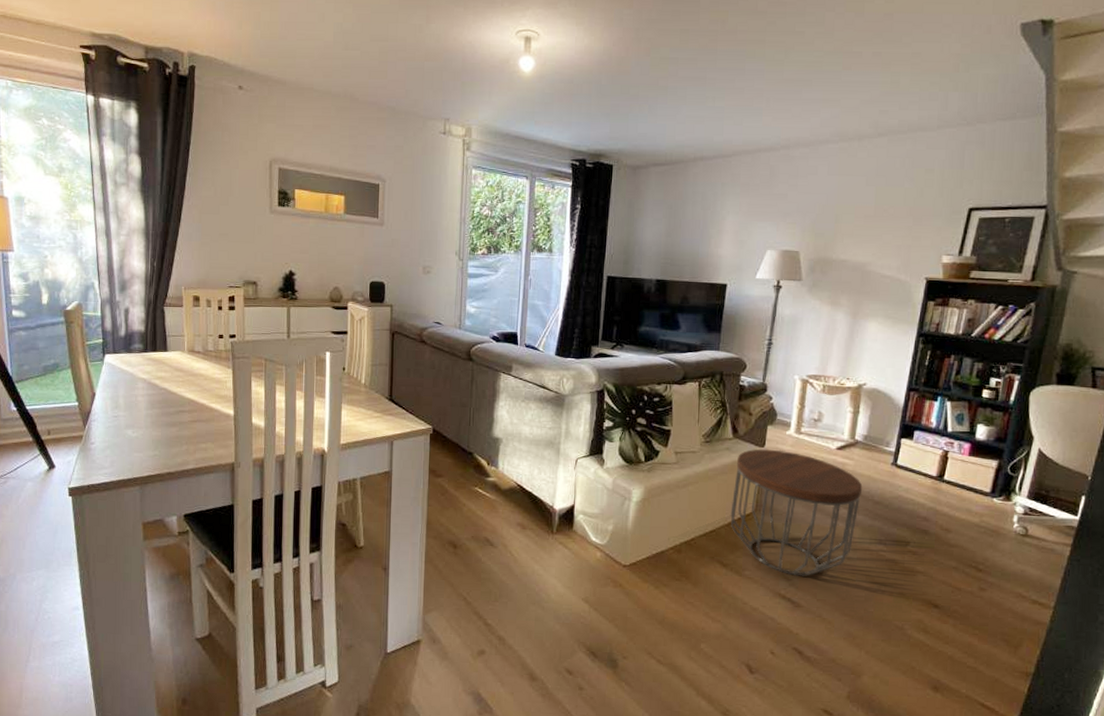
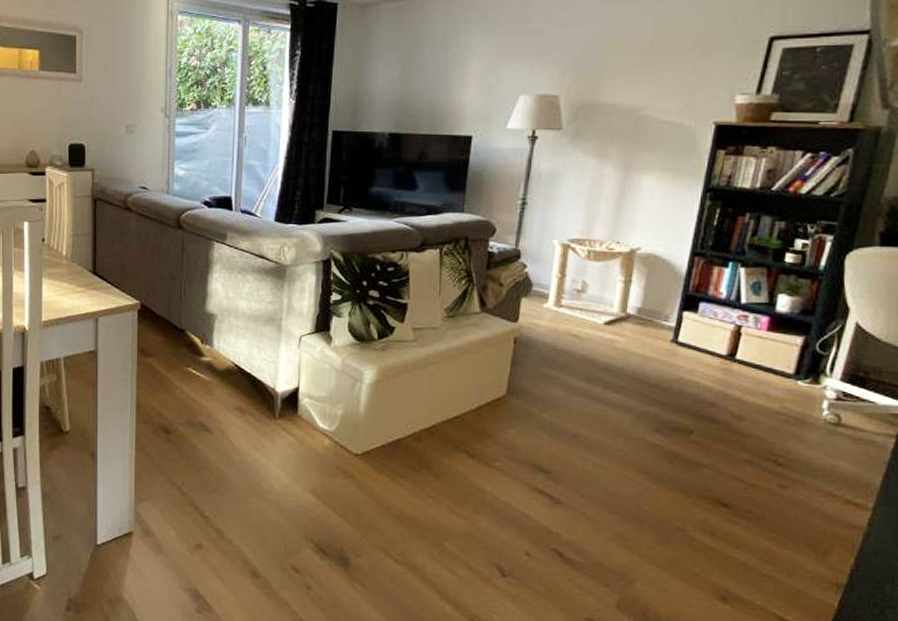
side table: present [730,449,863,576] -> none [478,324,636,469]

